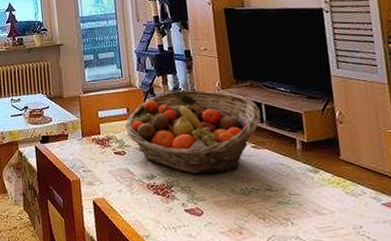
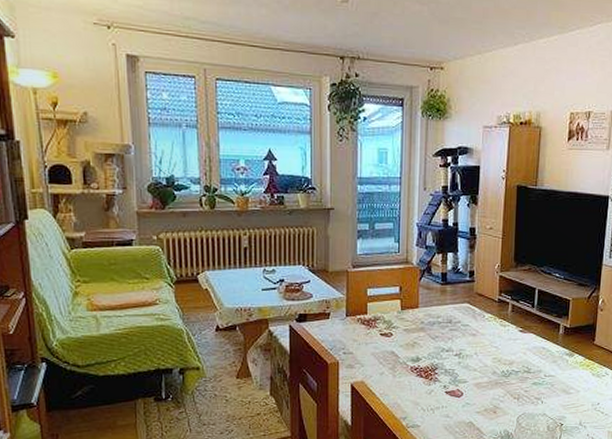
fruit basket: present [125,89,261,174] -> none [396,270,534,356]

